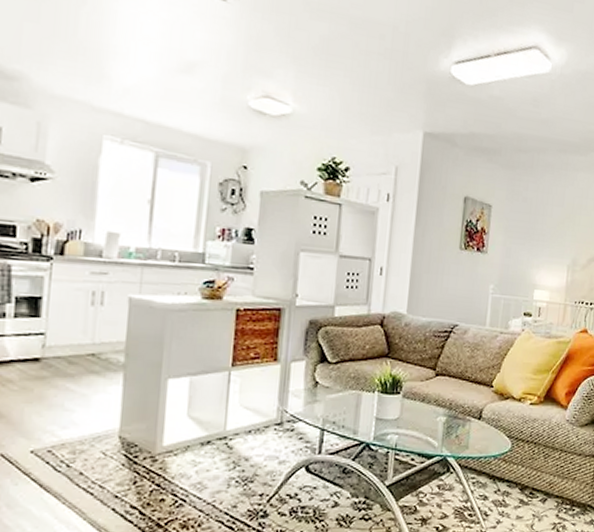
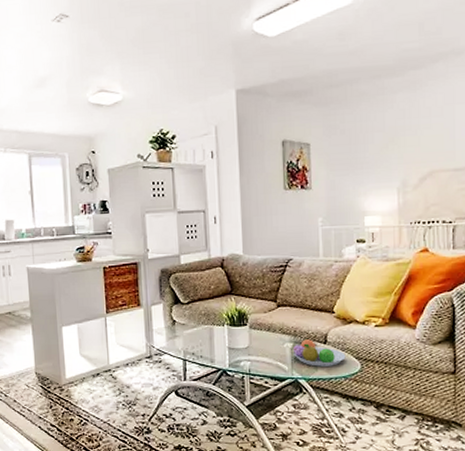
fruit bowl: none [446,412,498,444] -> present [294,338,346,367]

